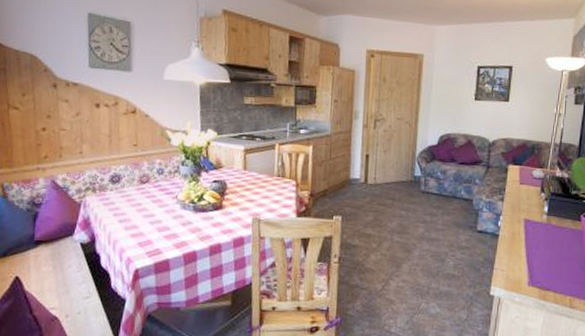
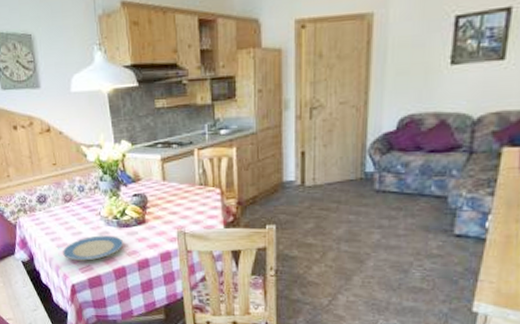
plate: none [130,219,198,245] -> present [63,235,124,261]

